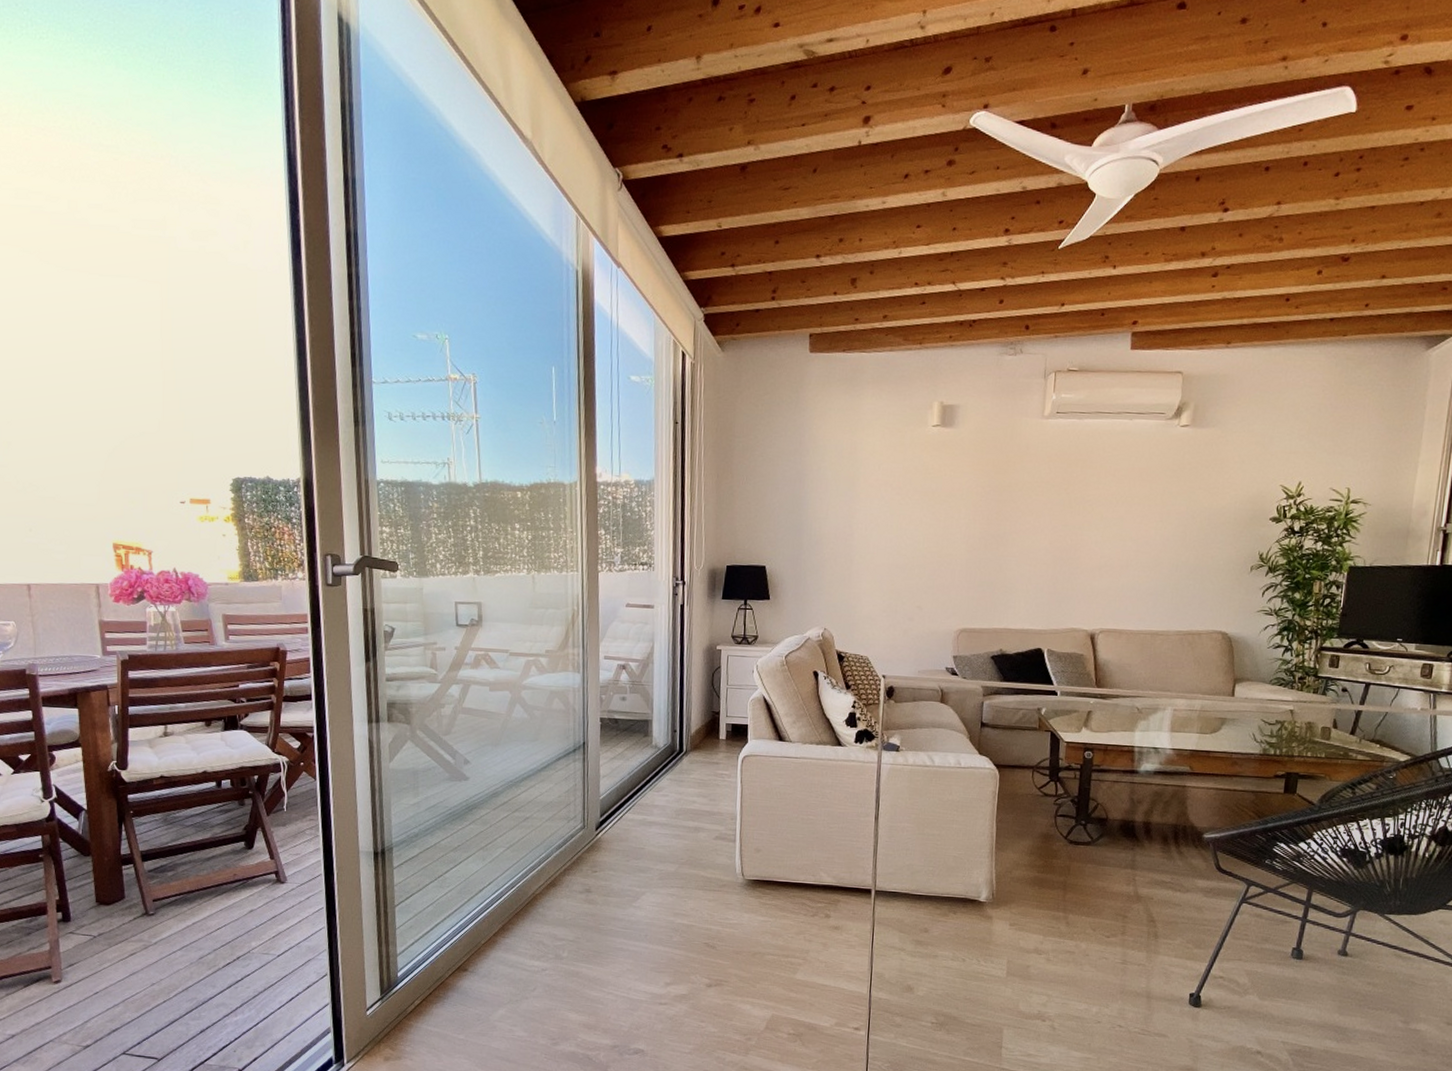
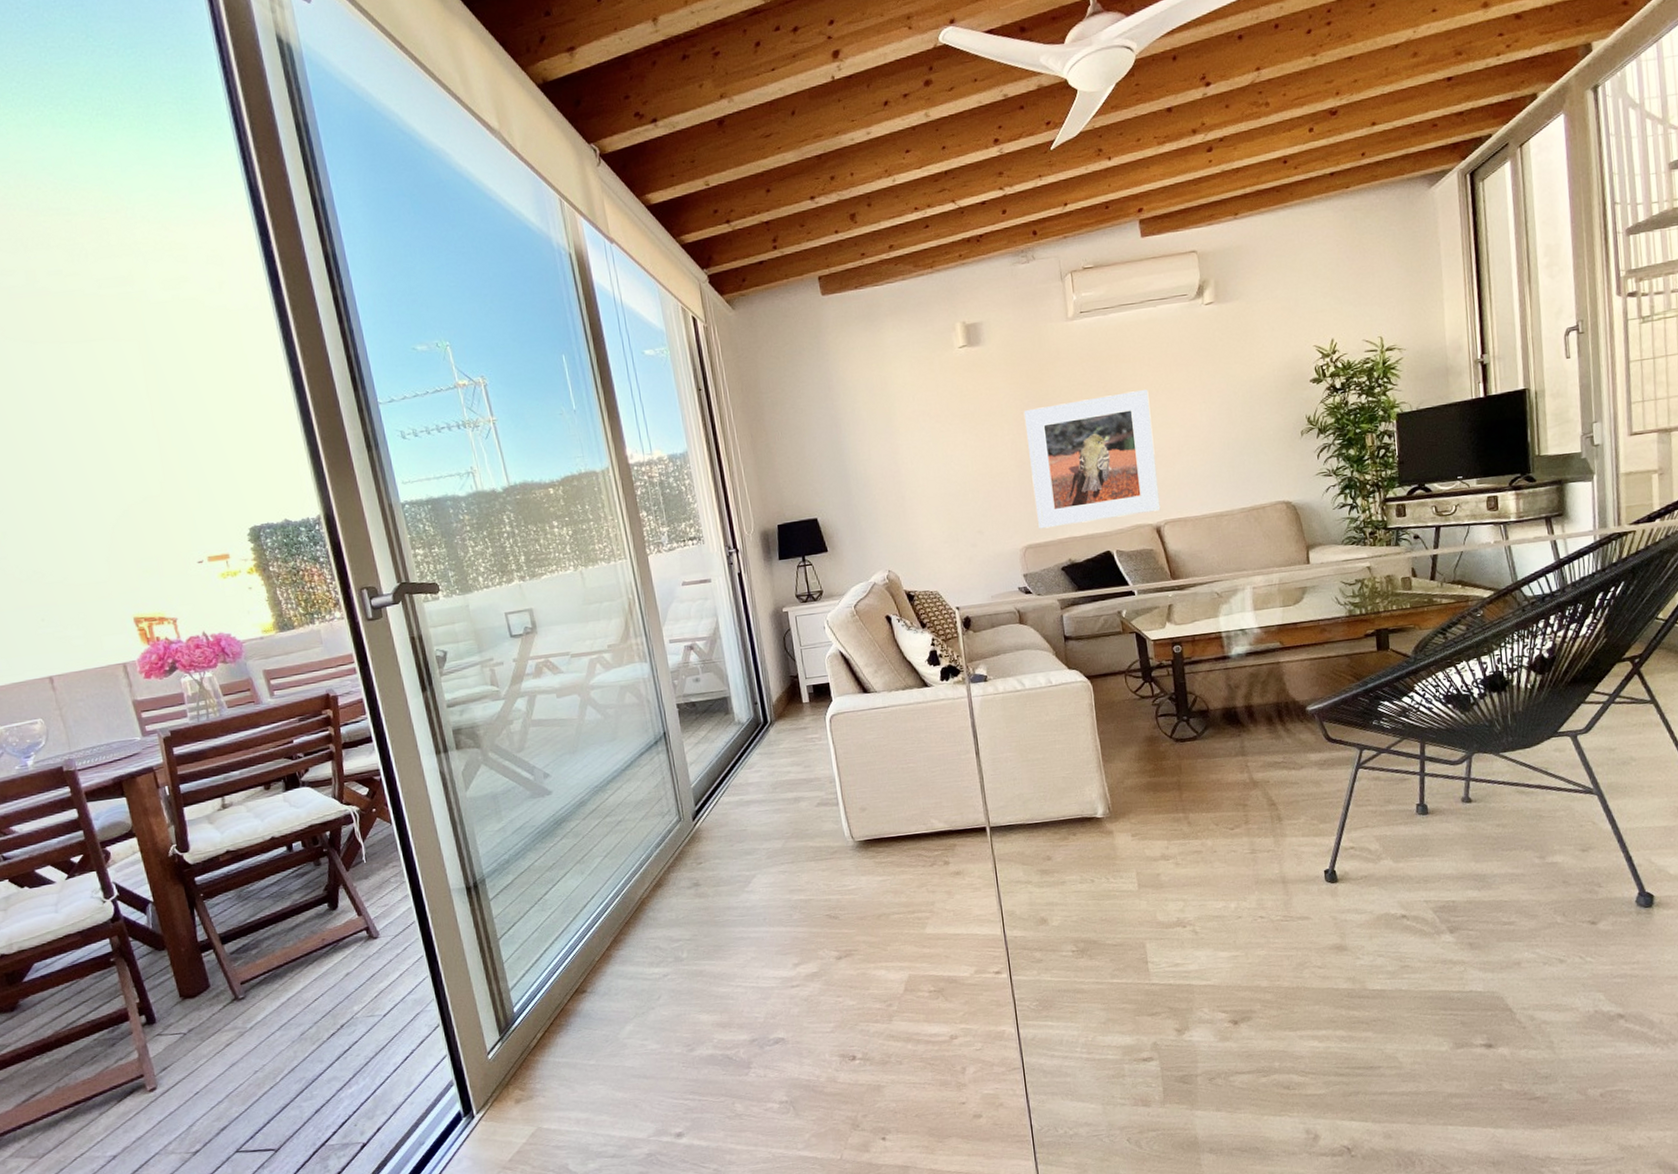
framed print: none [976,497,1109,619] -> present [1023,388,1161,529]

